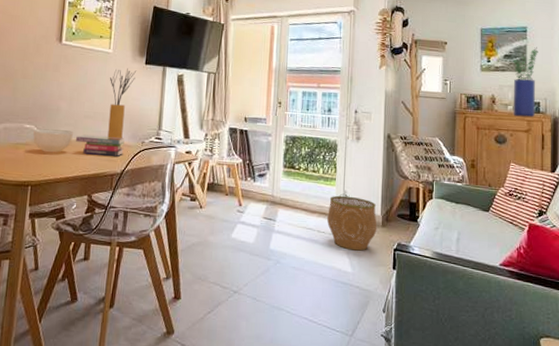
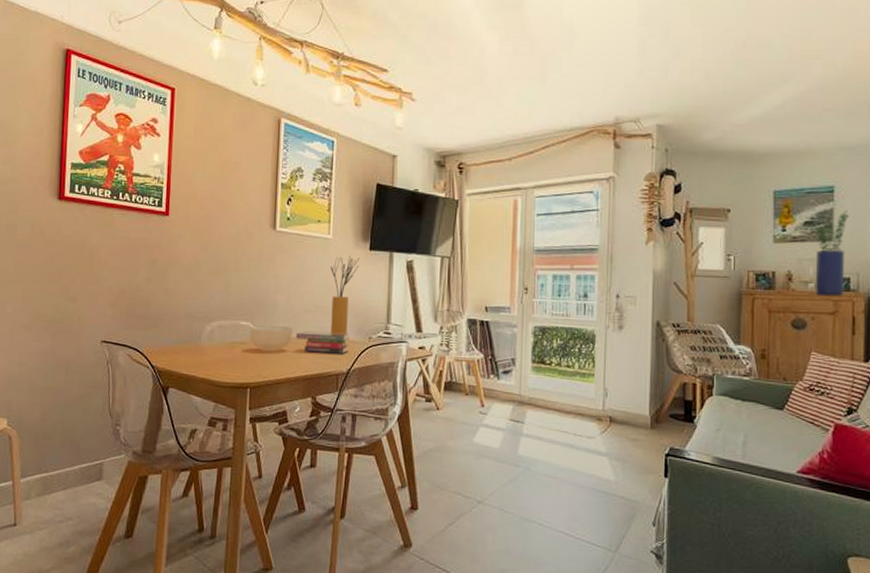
basket: present [326,193,377,251] -> none [584,391,645,457]

